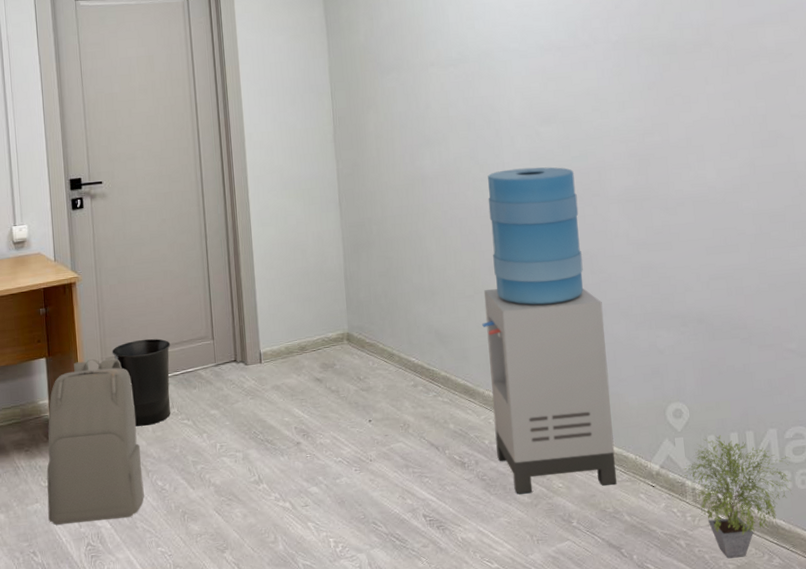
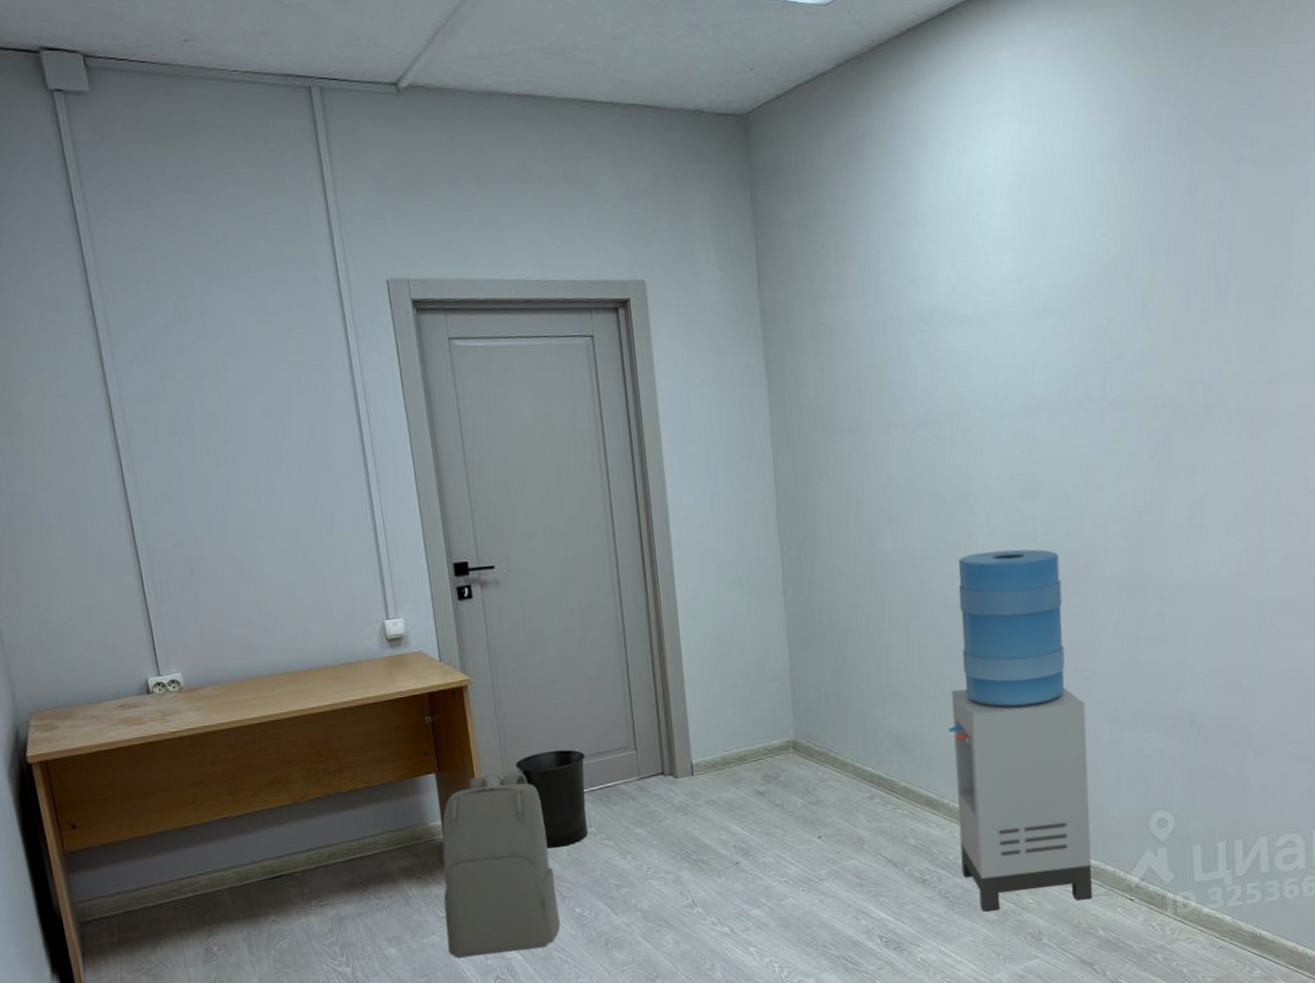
potted plant: present [683,435,792,559] -> none [1165,844,1280,972]

